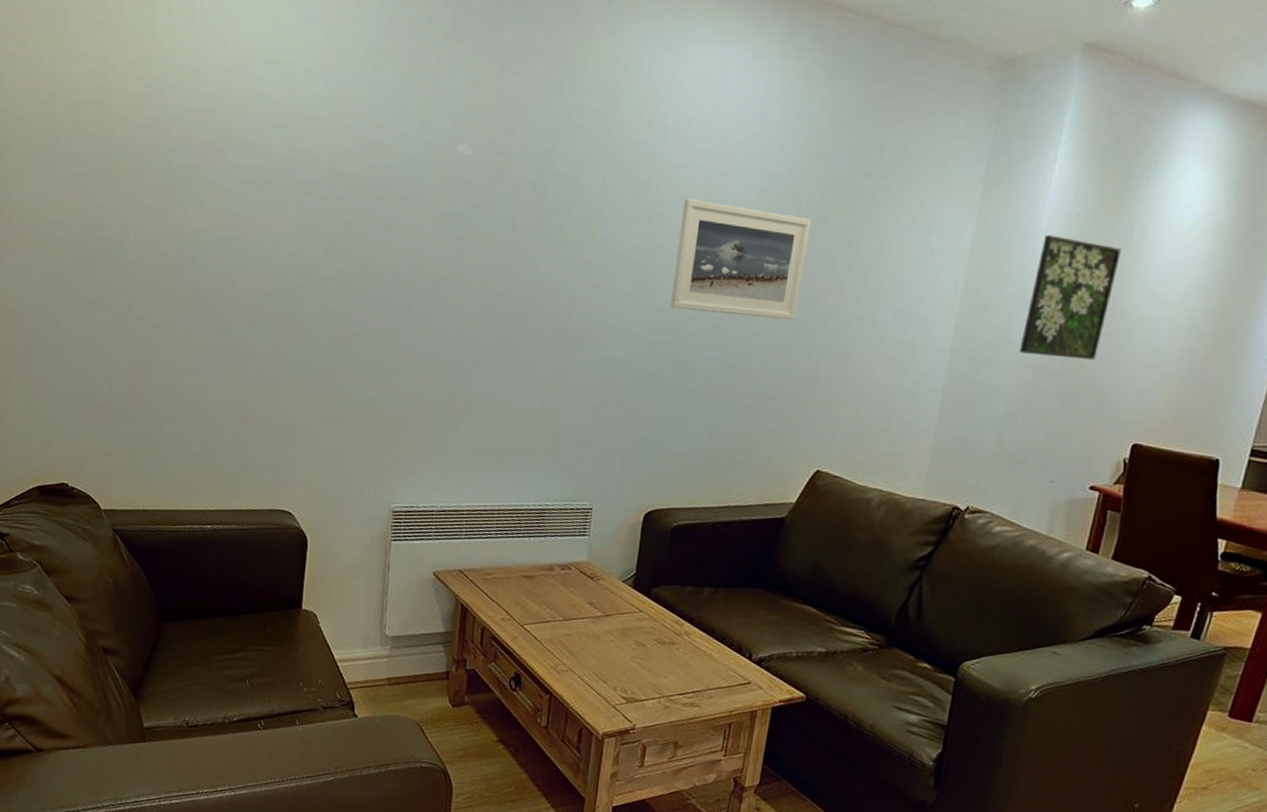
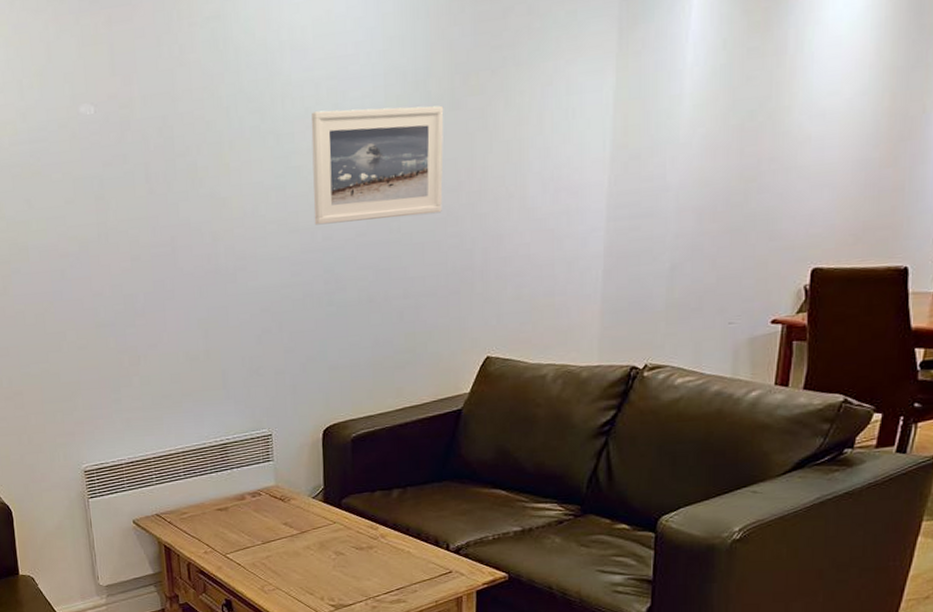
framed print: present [1019,234,1122,360] -> none [679,66,776,199]

